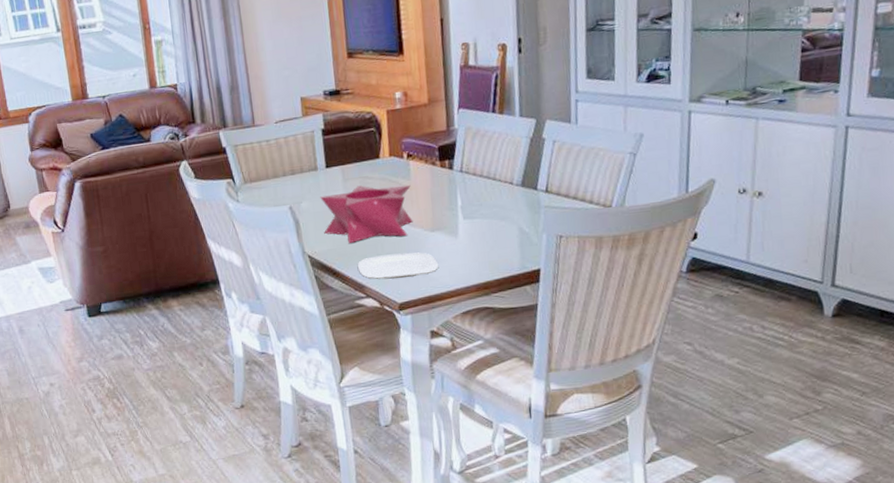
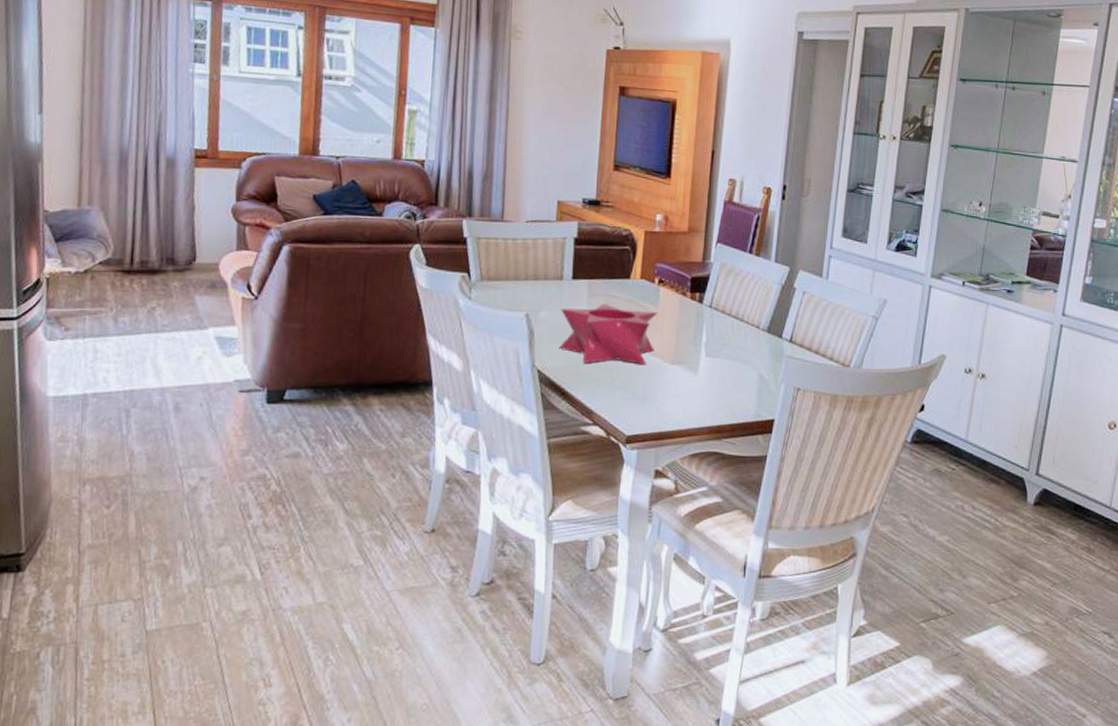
plate: present [357,252,439,279] -> none [588,381,674,409]

